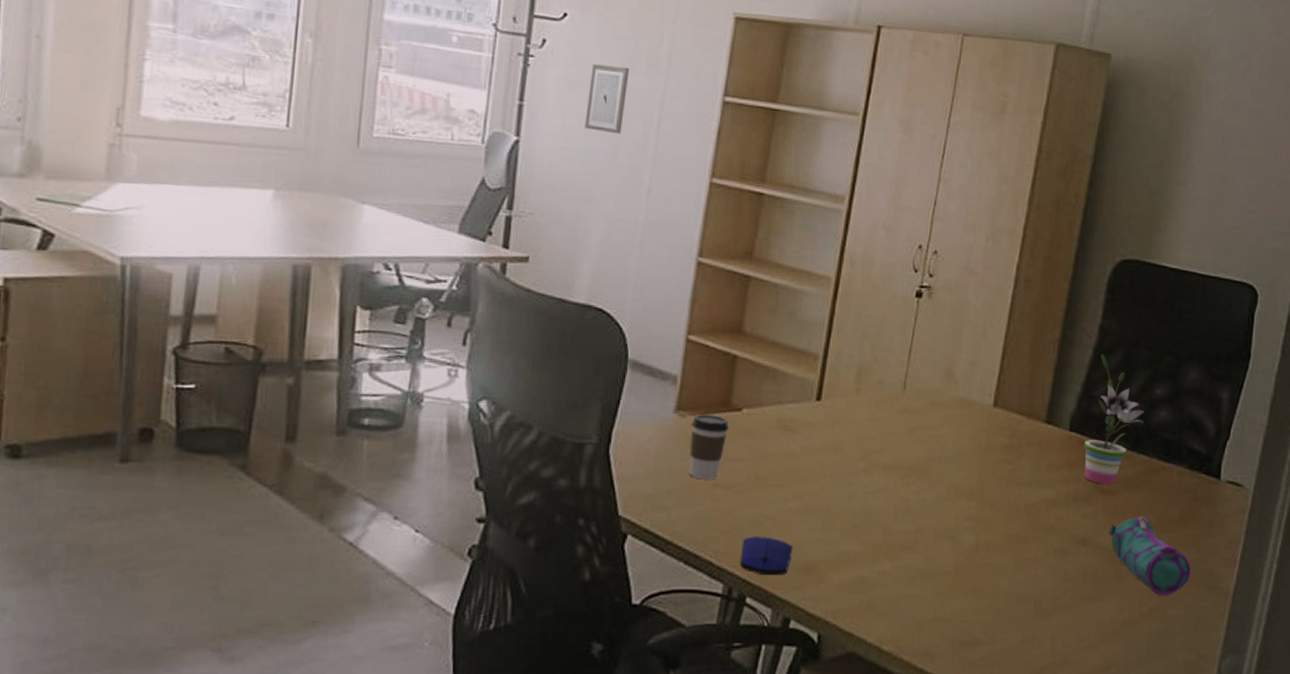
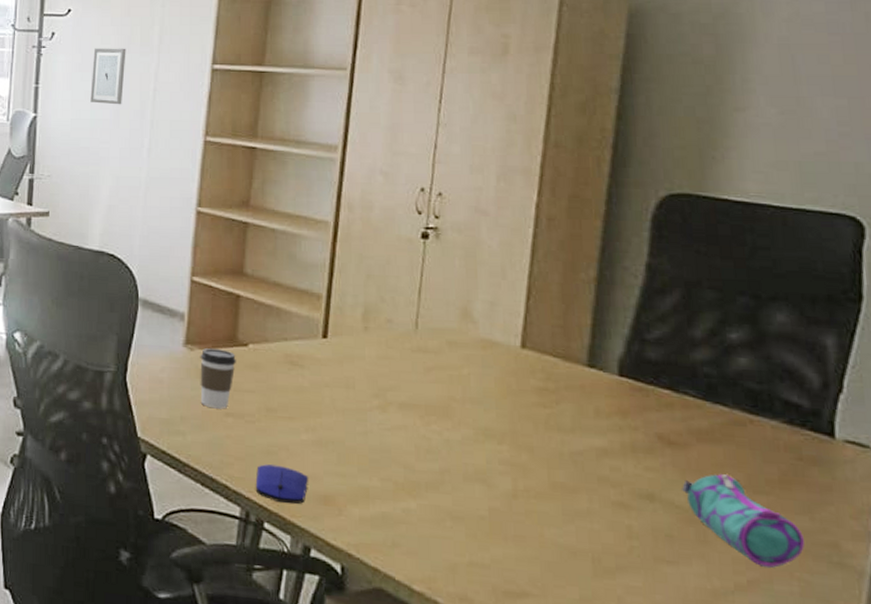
potted plant: present [1083,354,1145,485] -> none [638,295,718,437]

